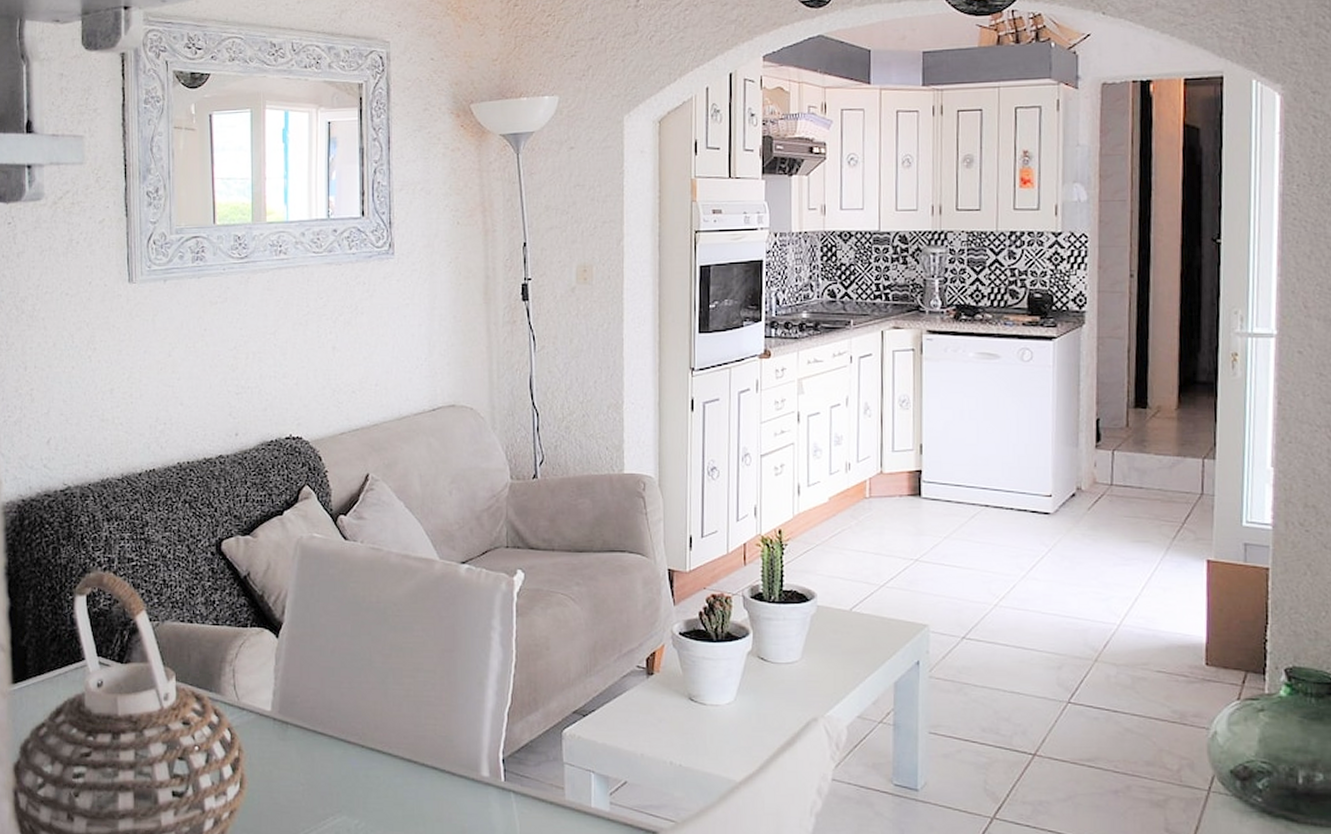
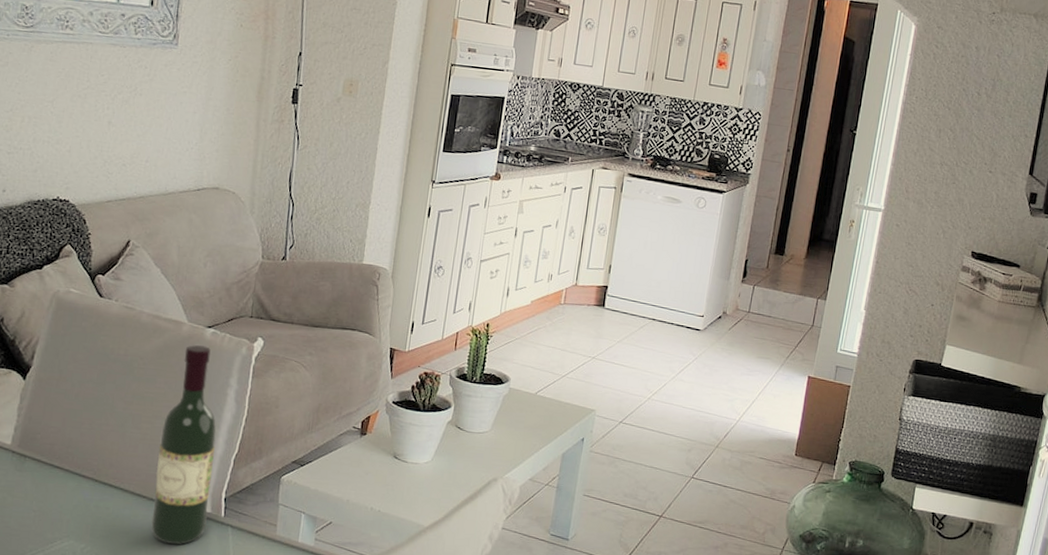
wine bottle: none [424,585,486,816] -> present [151,345,216,544]

